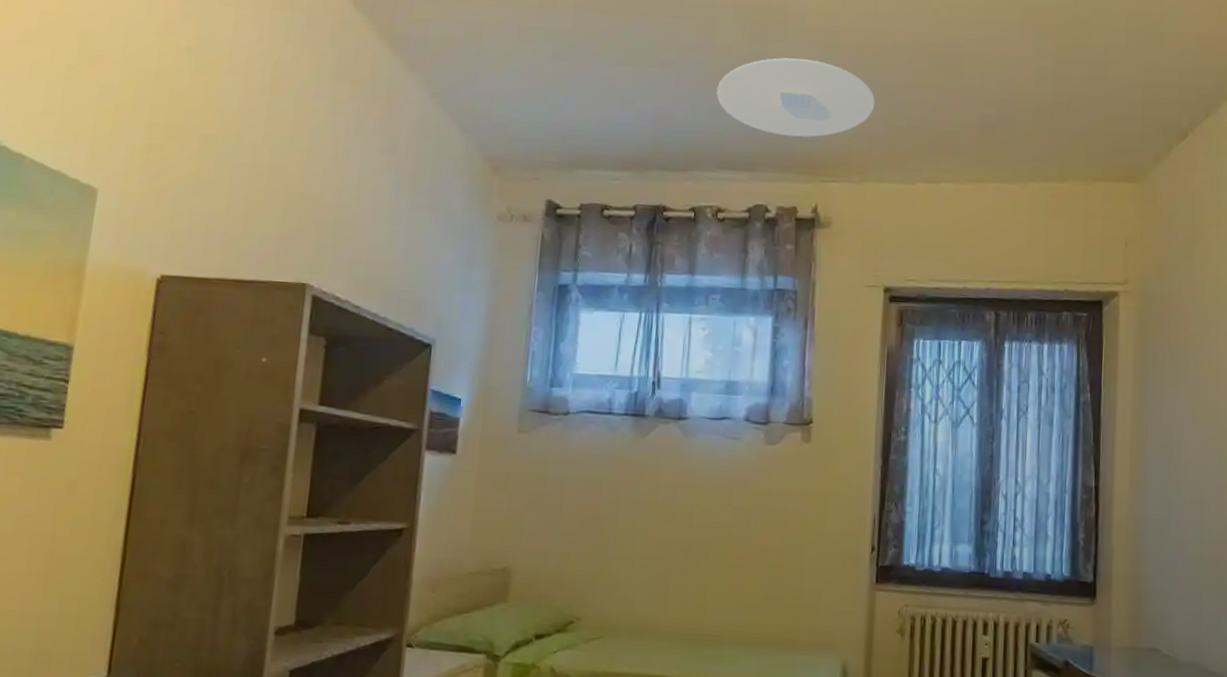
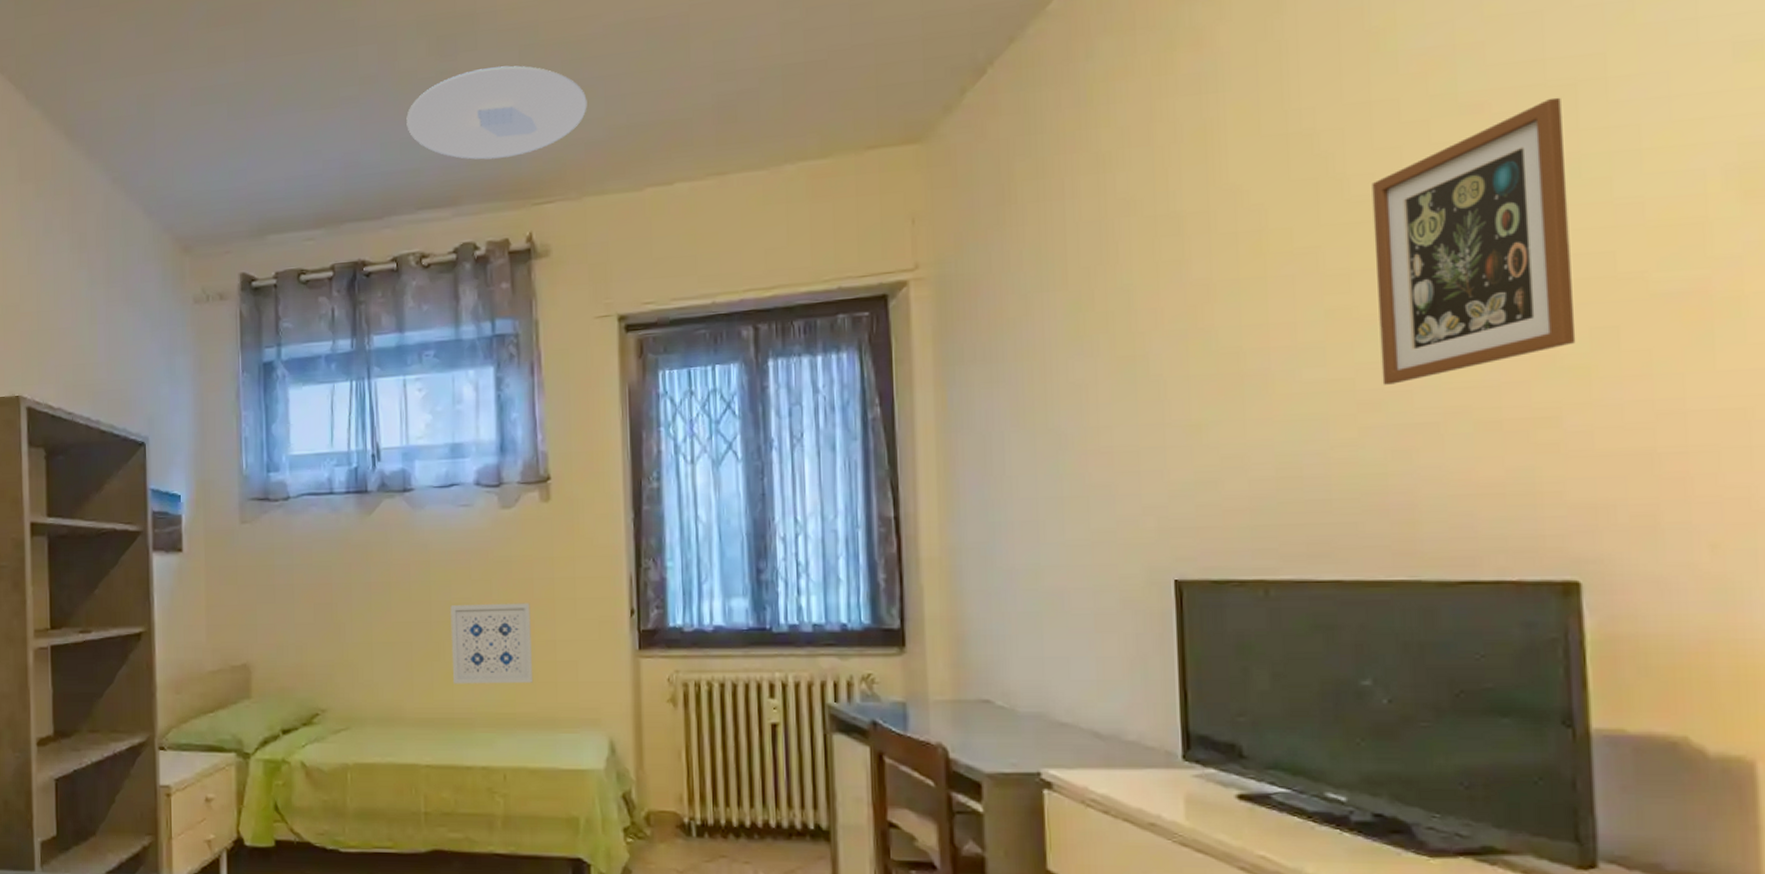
wall art: none [706,529,784,606] -> present [450,603,534,684]

